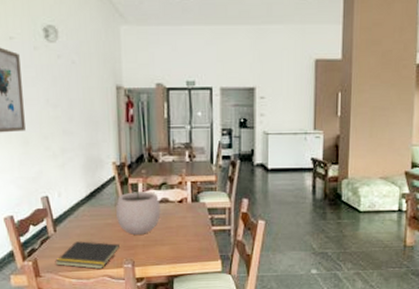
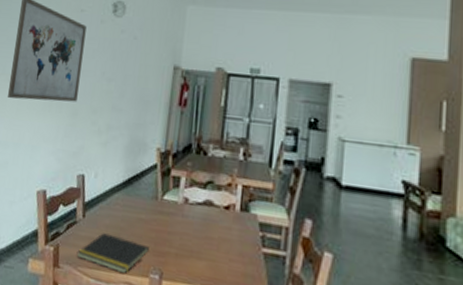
plant pot: present [115,180,161,235] -> none [150,173,203,241]

